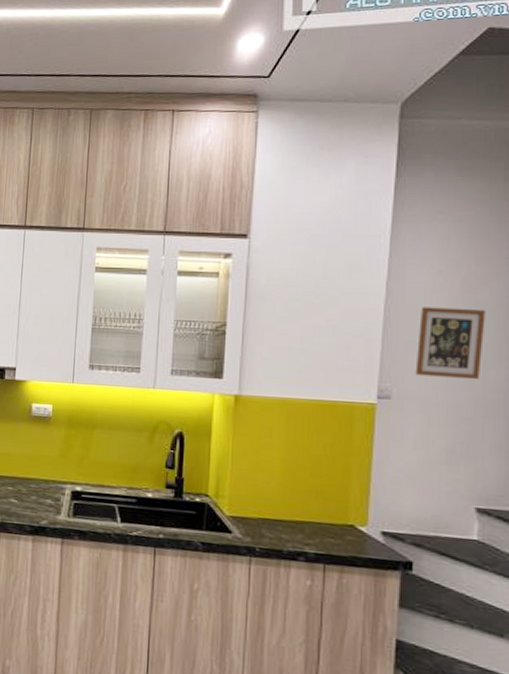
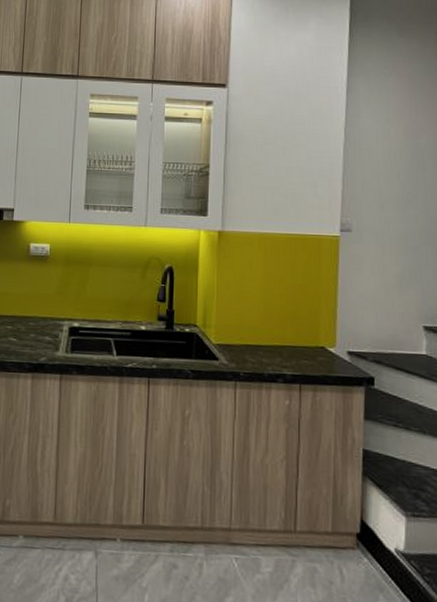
picture frame: present [415,307,485,380] -> none [370,150,425,214]

